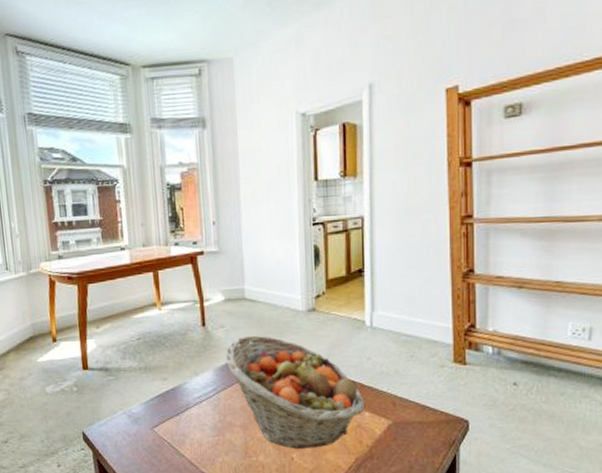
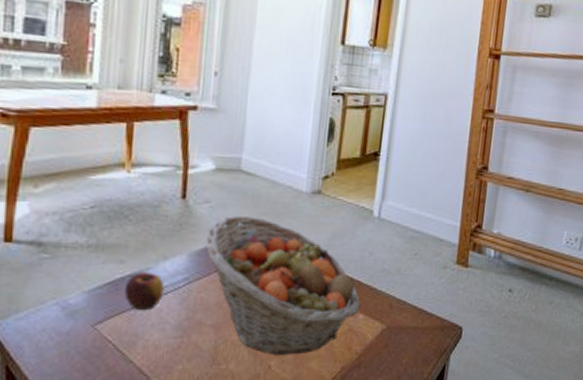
apple: none [169,386,200,417] -> present [124,272,165,311]

